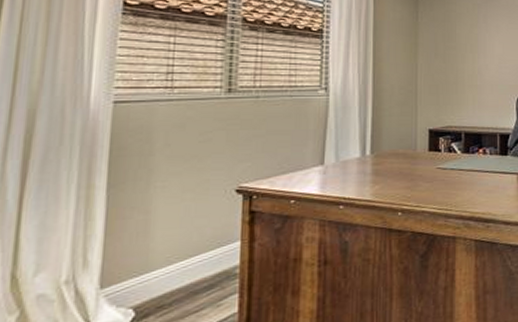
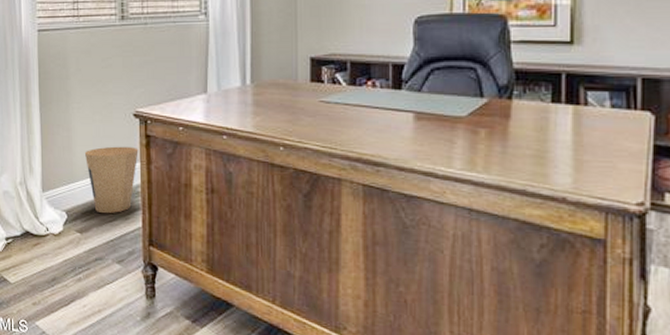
trash can: none [168,225,240,304] -> present [85,146,139,214]

